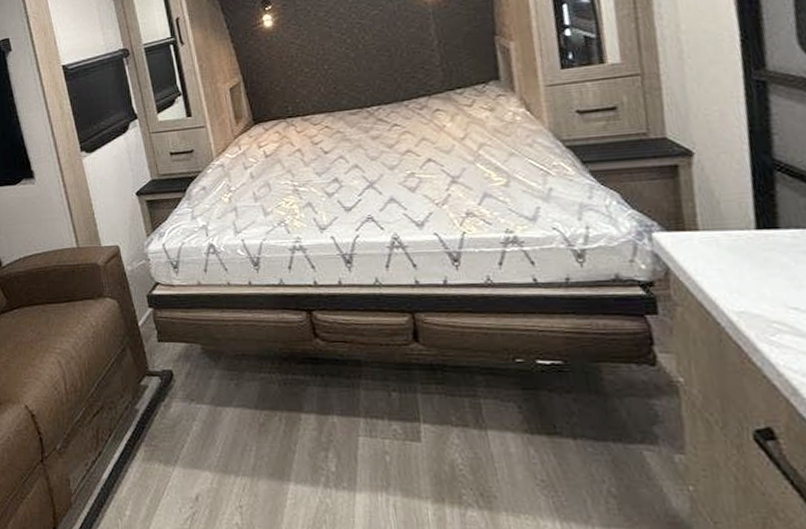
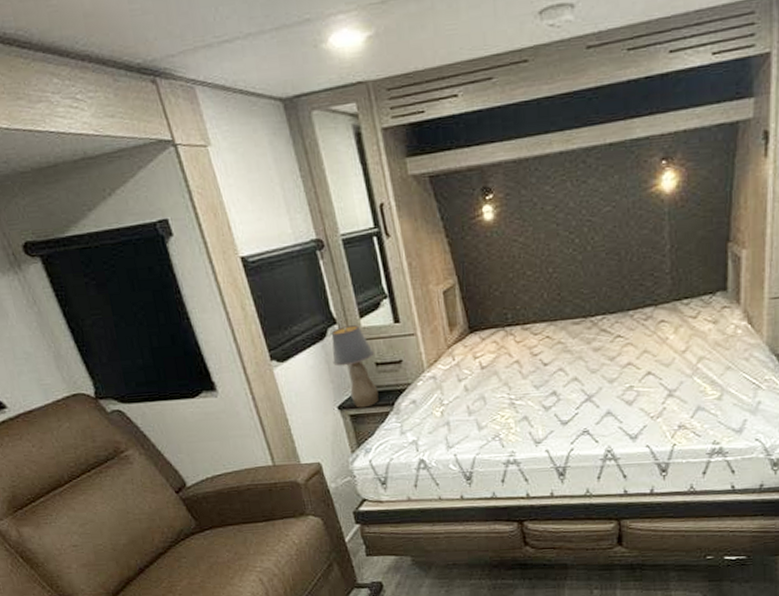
table lamp: none [132,119,174,194] -> present [331,325,380,408]

